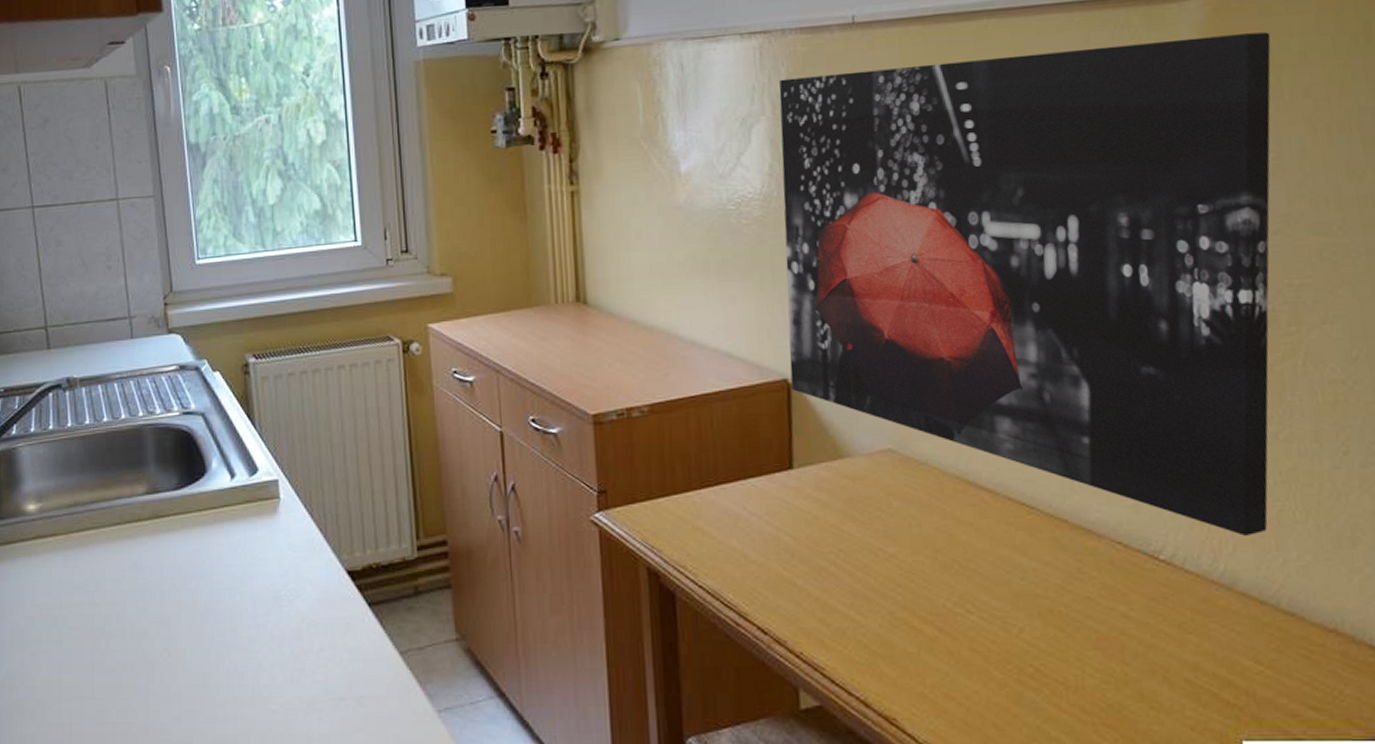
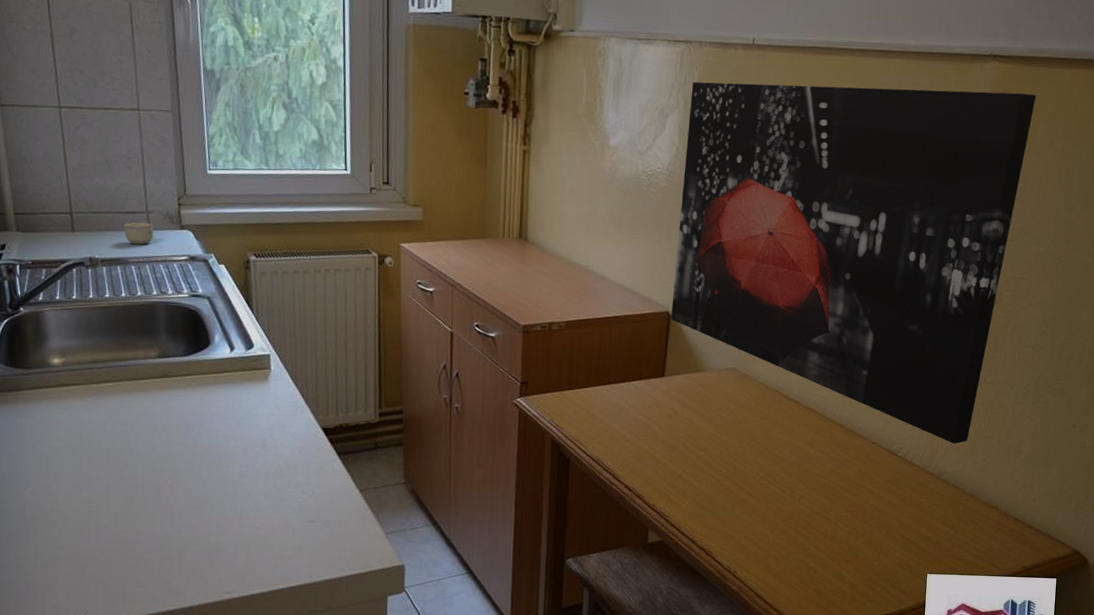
cup: none [104,329,138,358] -> present [124,222,154,245]

